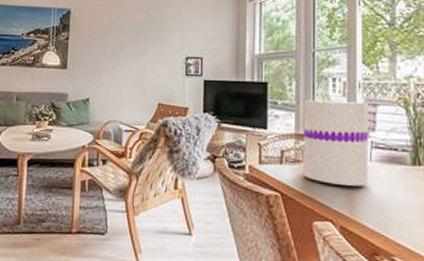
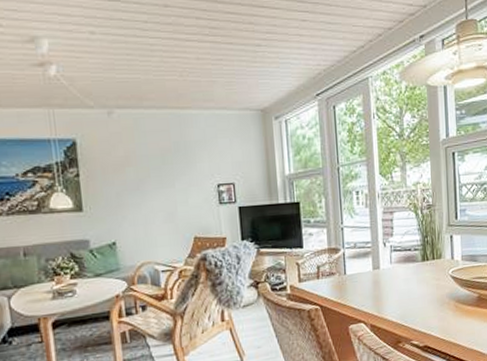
vase: present [303,99,368,187] -> none [333,210,390,290]

